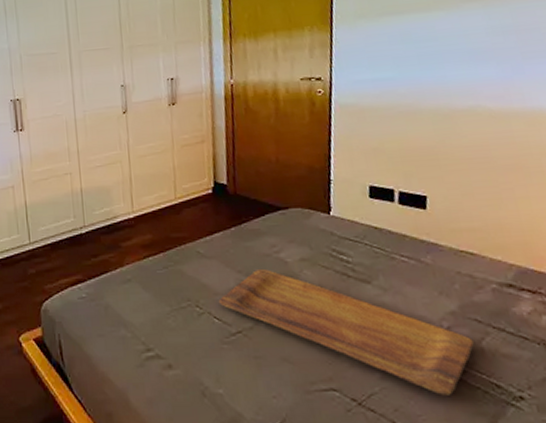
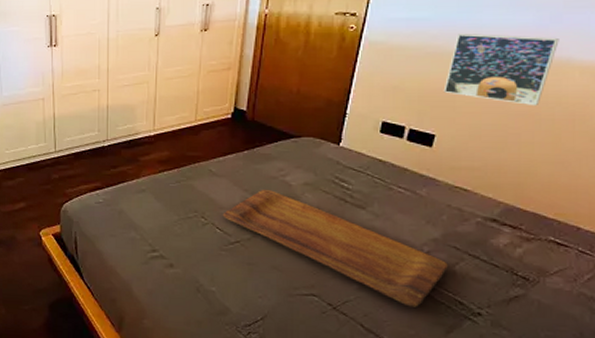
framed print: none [424,88,527,159] -> present [443,34,559,106]

